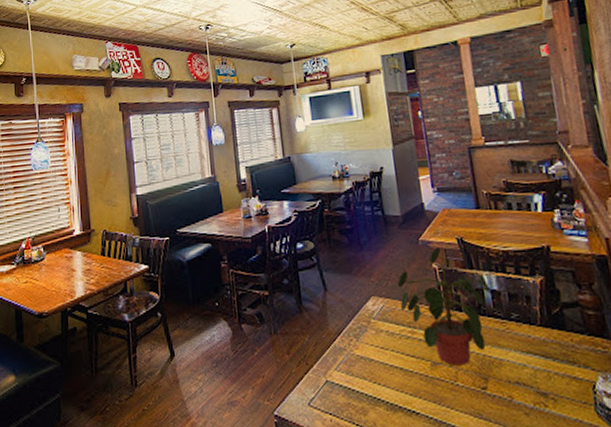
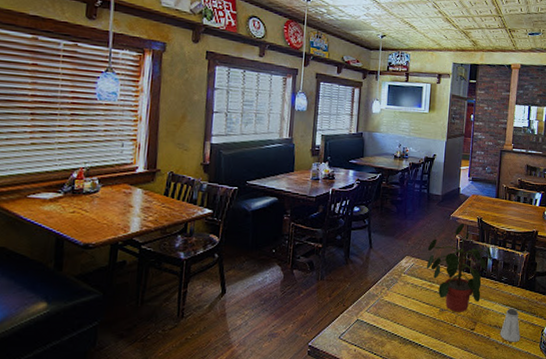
saltshaker: none [526,357,561,405] -> present [500,309,521,342]

